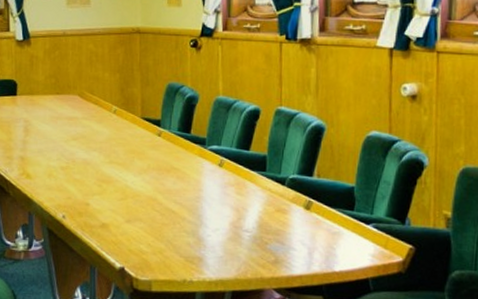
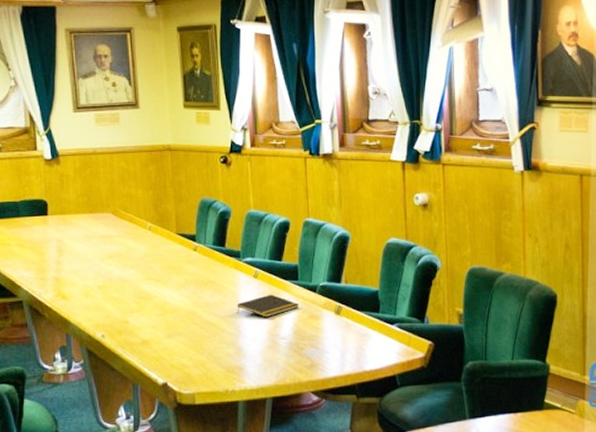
notepad: none [199,184,266,209] -> present [237,294,300,318]

